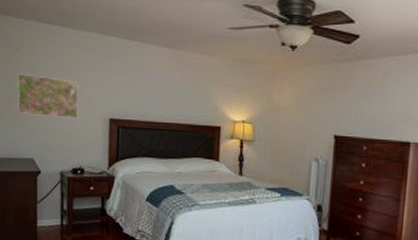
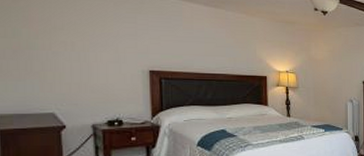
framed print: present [17,73,79,119] -> none [25,23,111,71]

